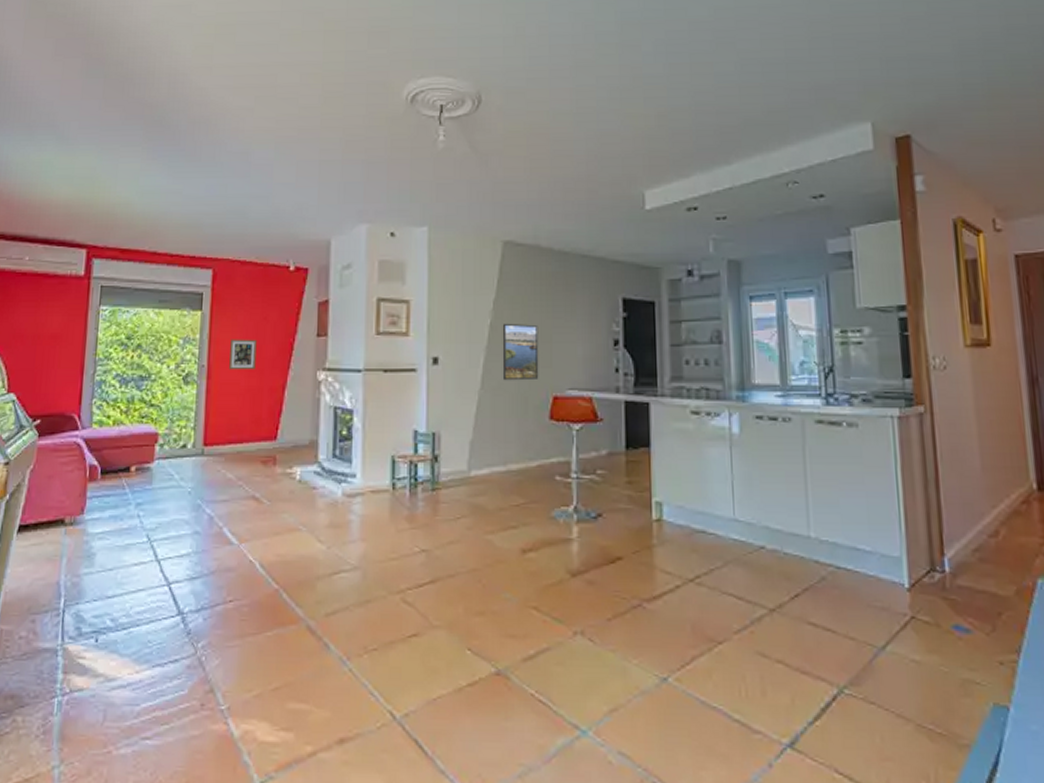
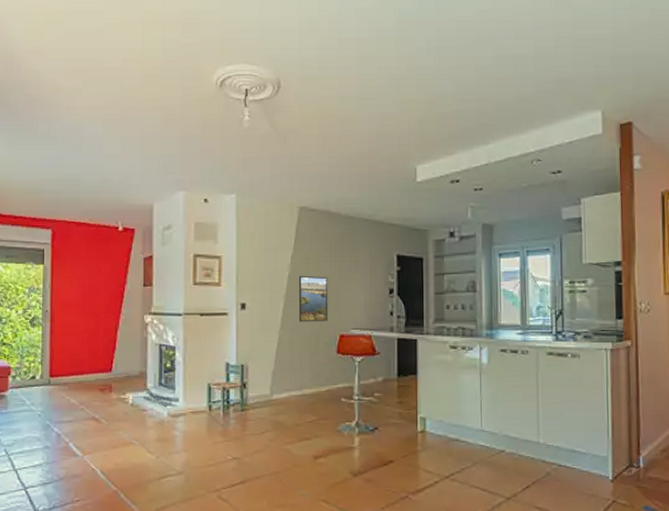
picture frame: present [229,339,257,370] -> none [69,288,92,315]

